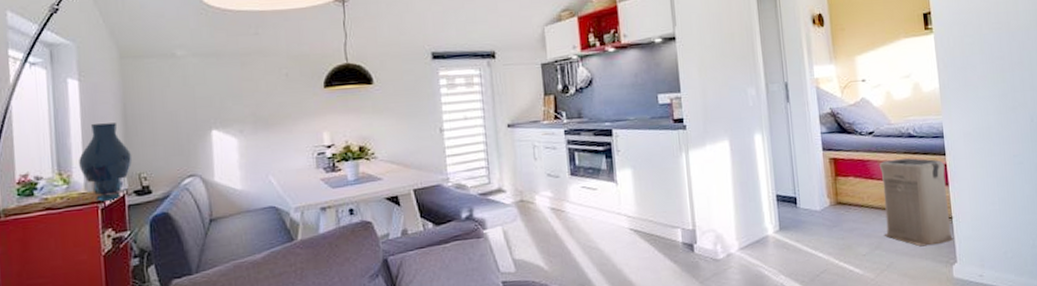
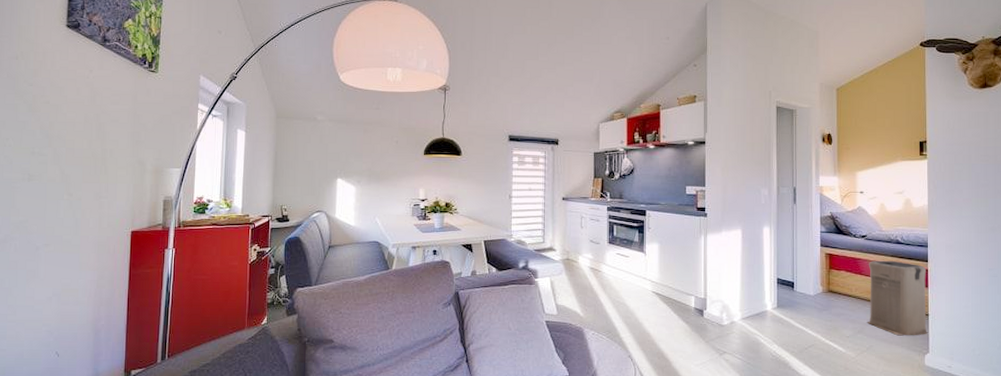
vase: present [79,123,133,202] -> none [239,165,278,223]

